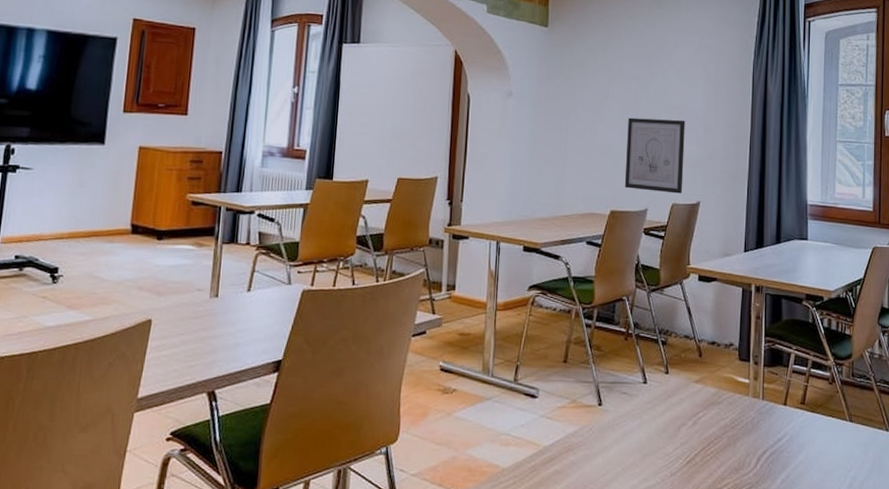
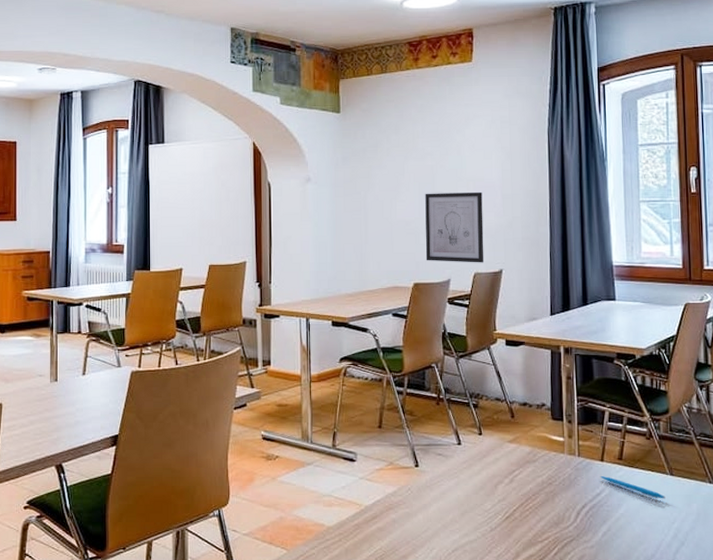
pen: none [782,421,844,446] -> present [600,476,665,499]

